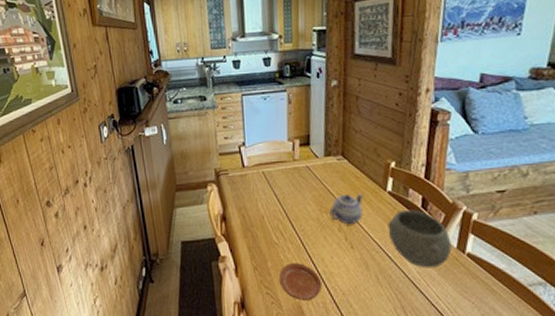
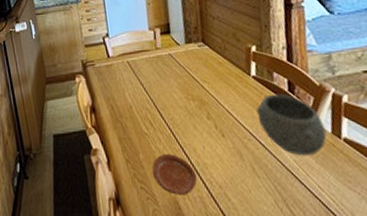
teapot: present [329,193,364,225] -> none [196,80,230,112]

